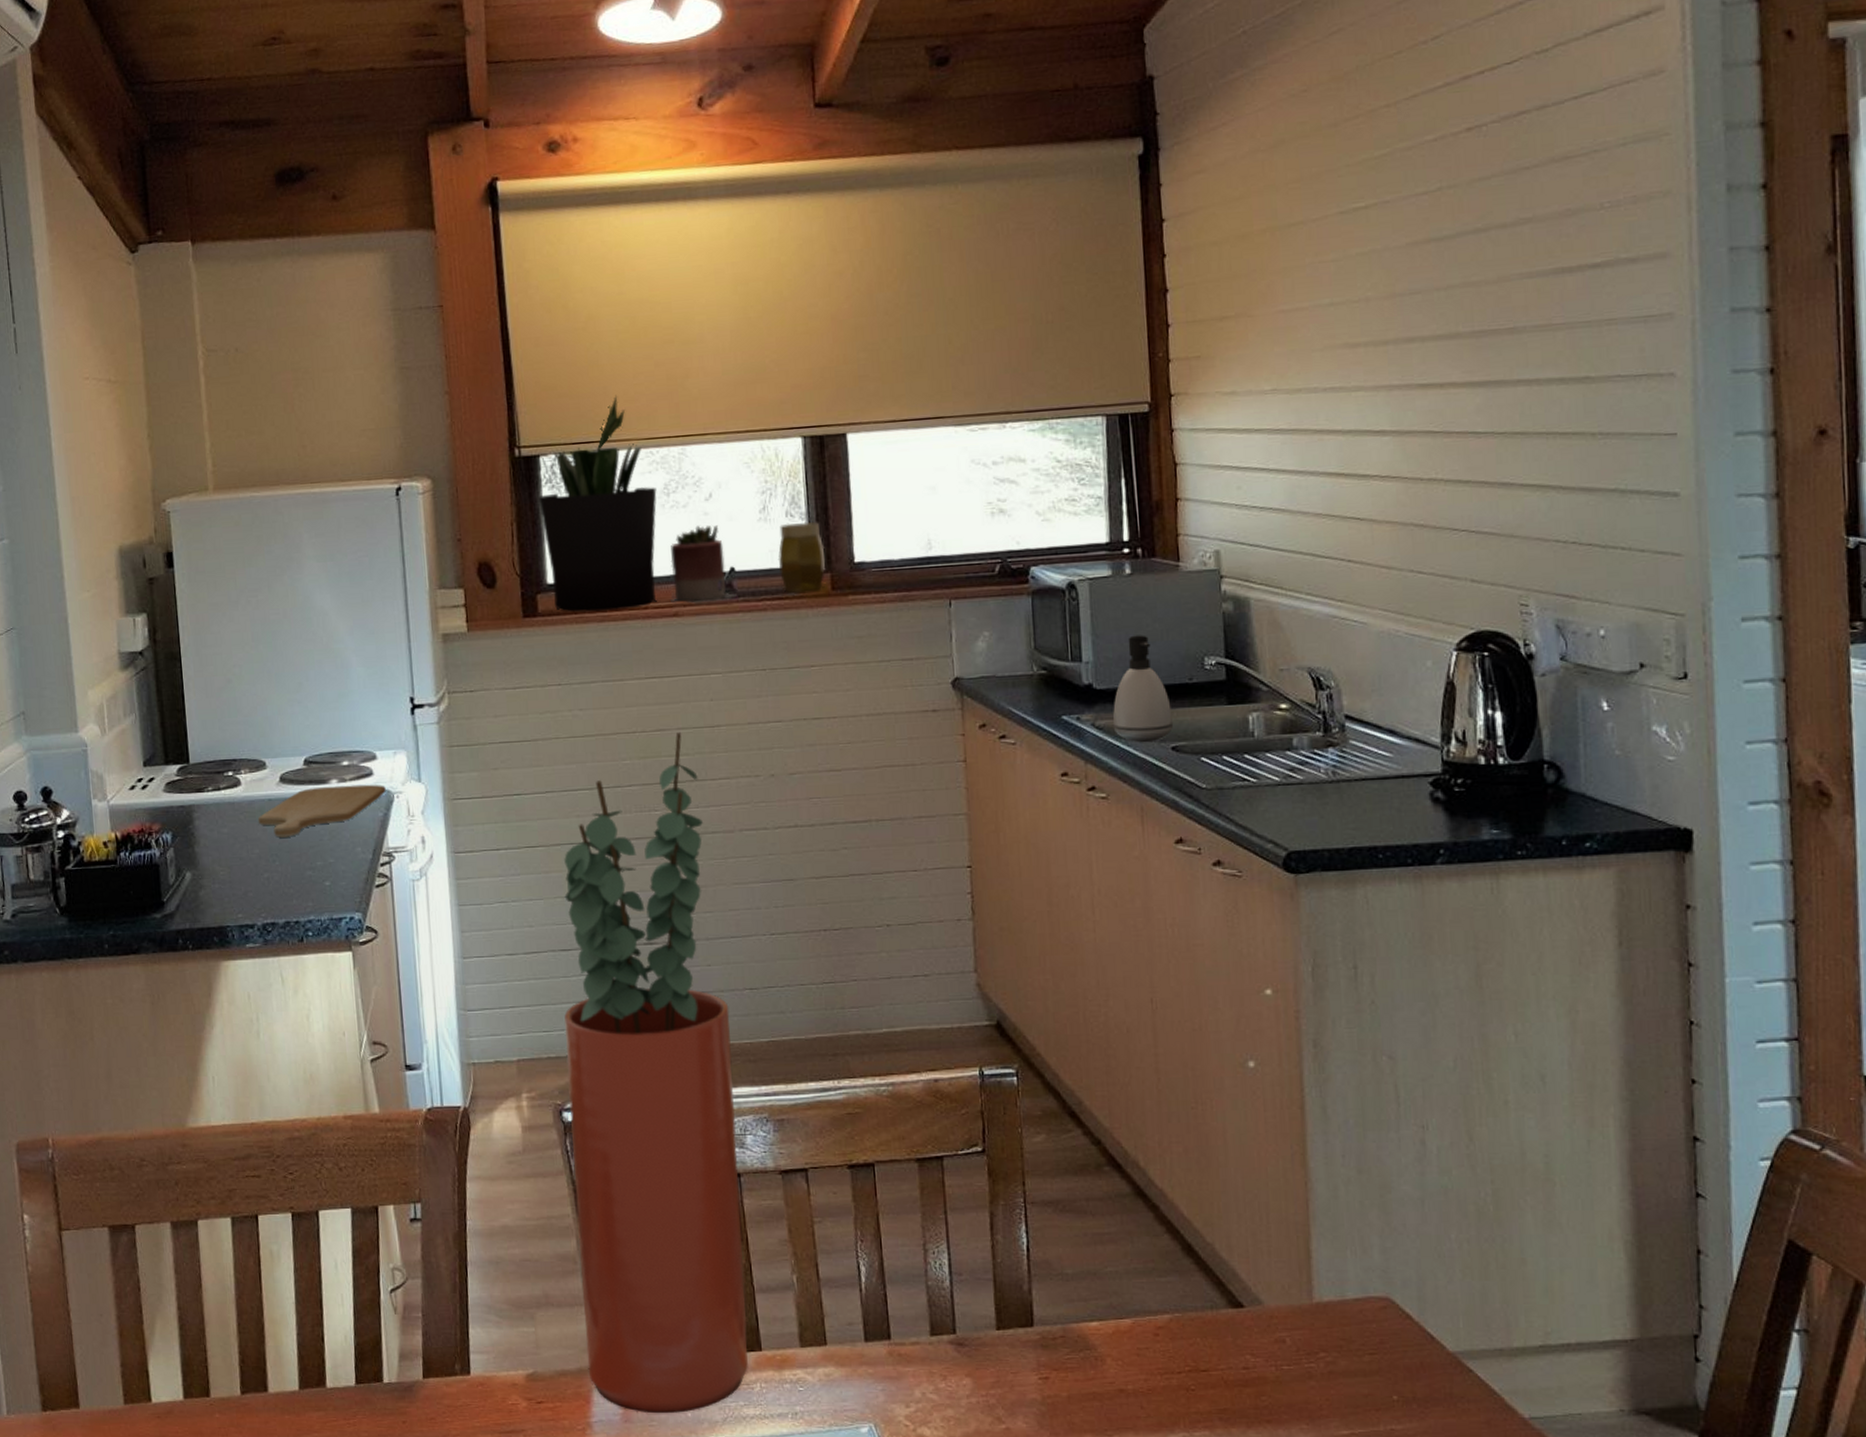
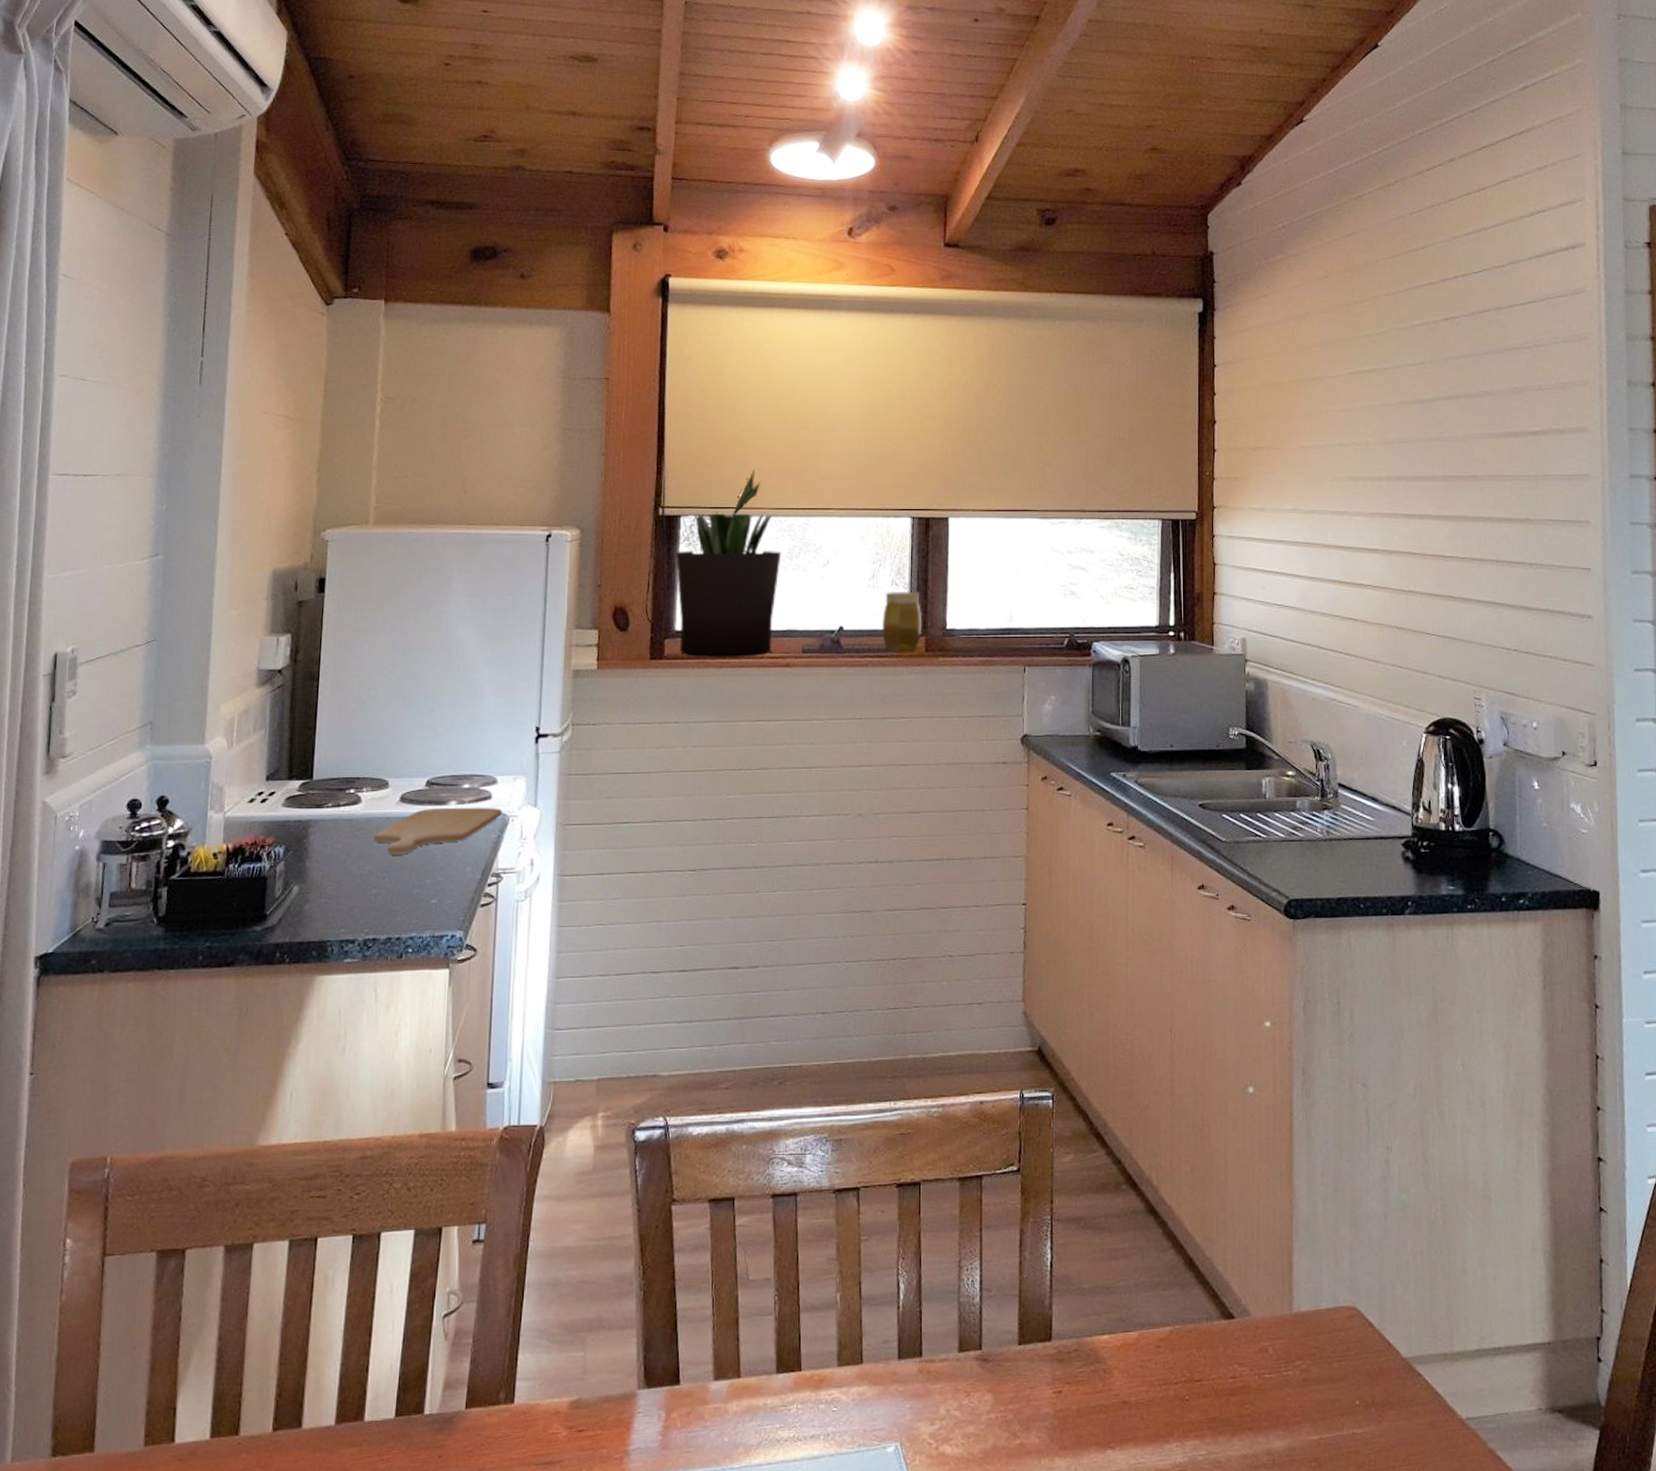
vase: present [564,732,748,1414] -> none [632,771,801,1439]
succulent planter: present [670,525,737,604] -> none [784,587,843,656]
soap dispenser: present [1112,635,1173,742] -> none [1152,706,1201,798]

